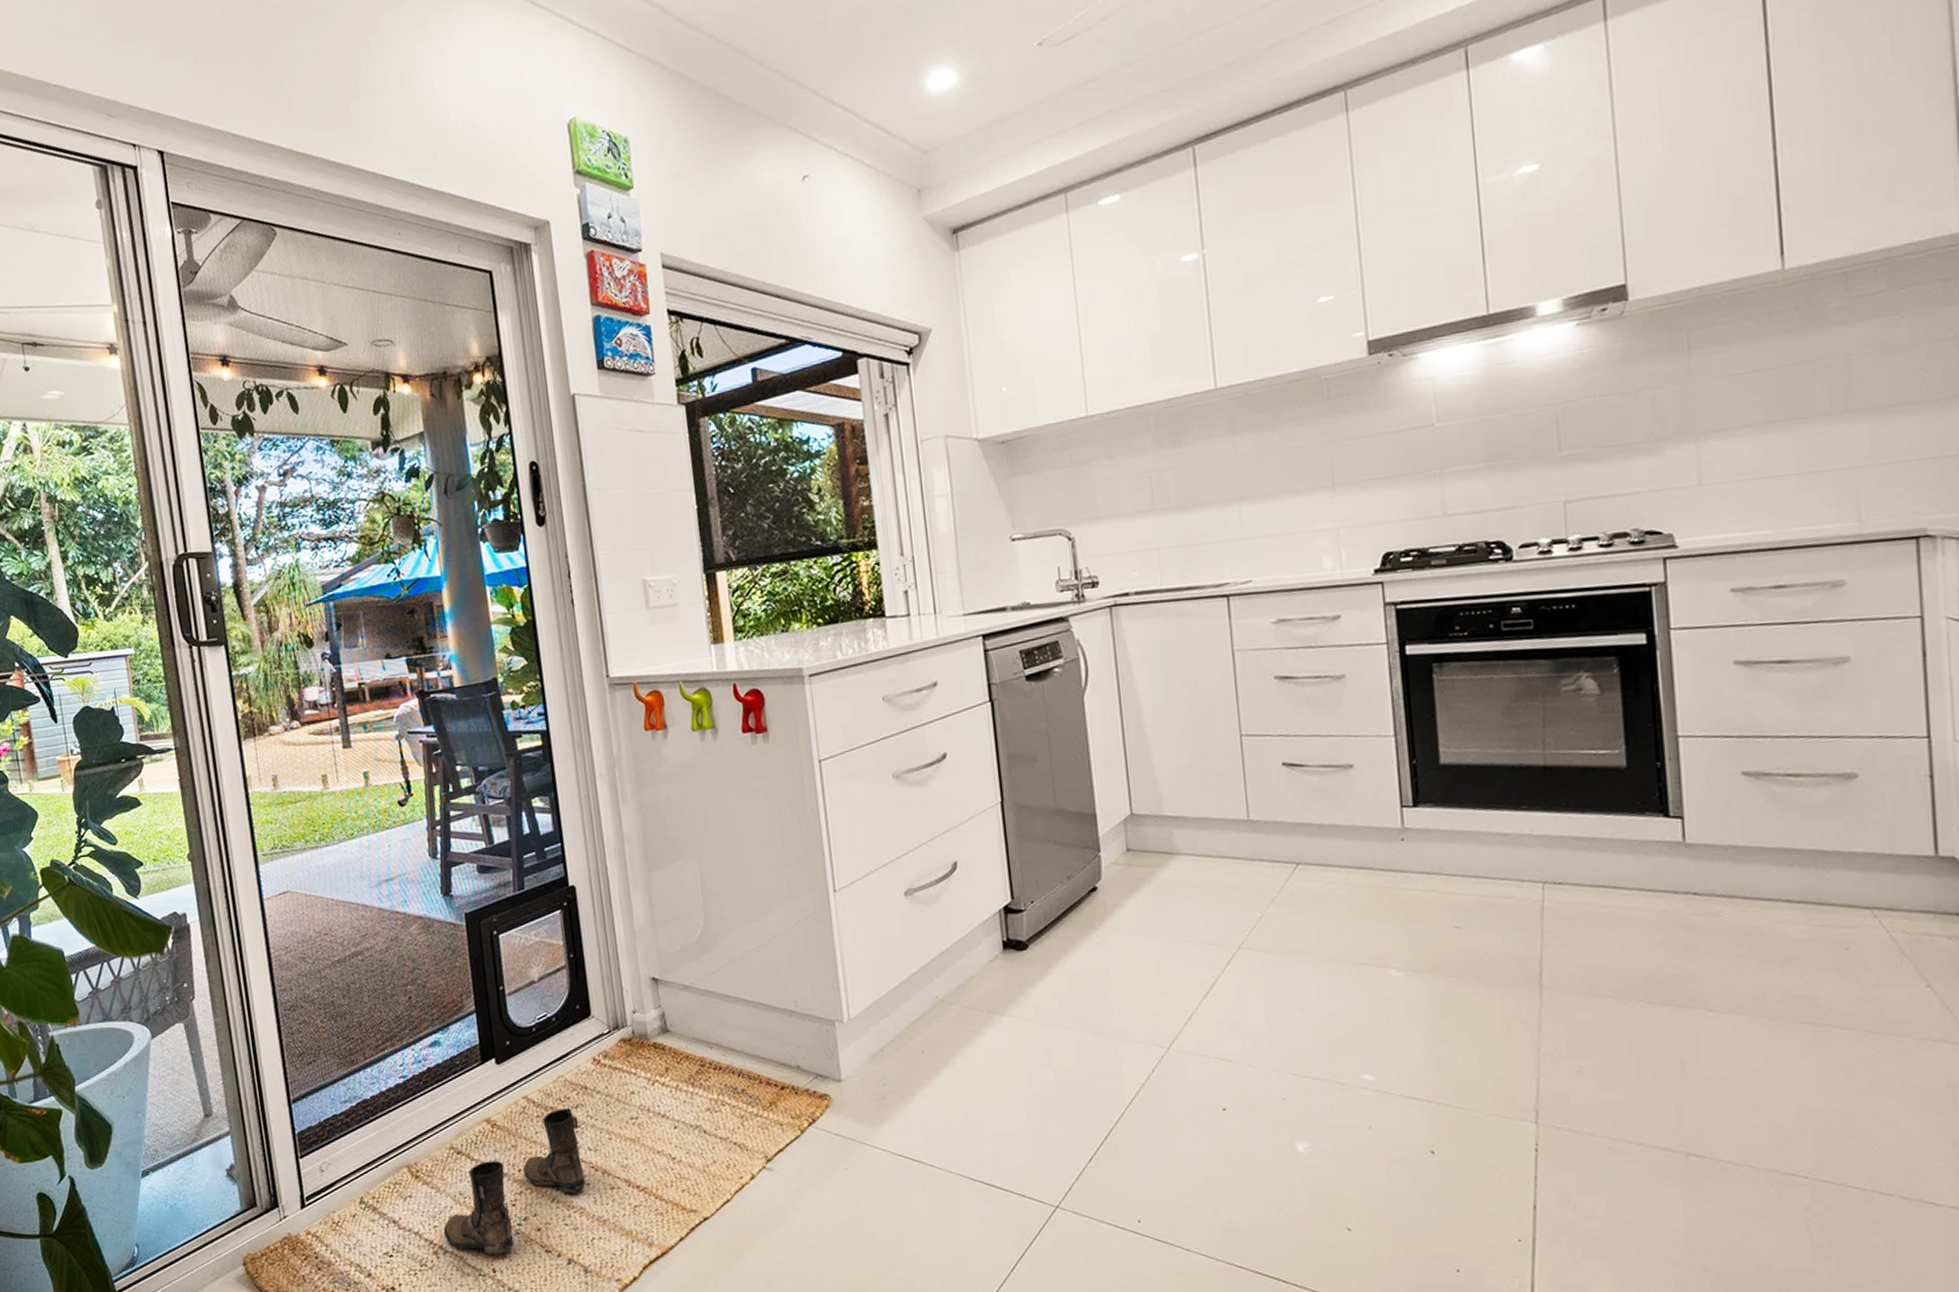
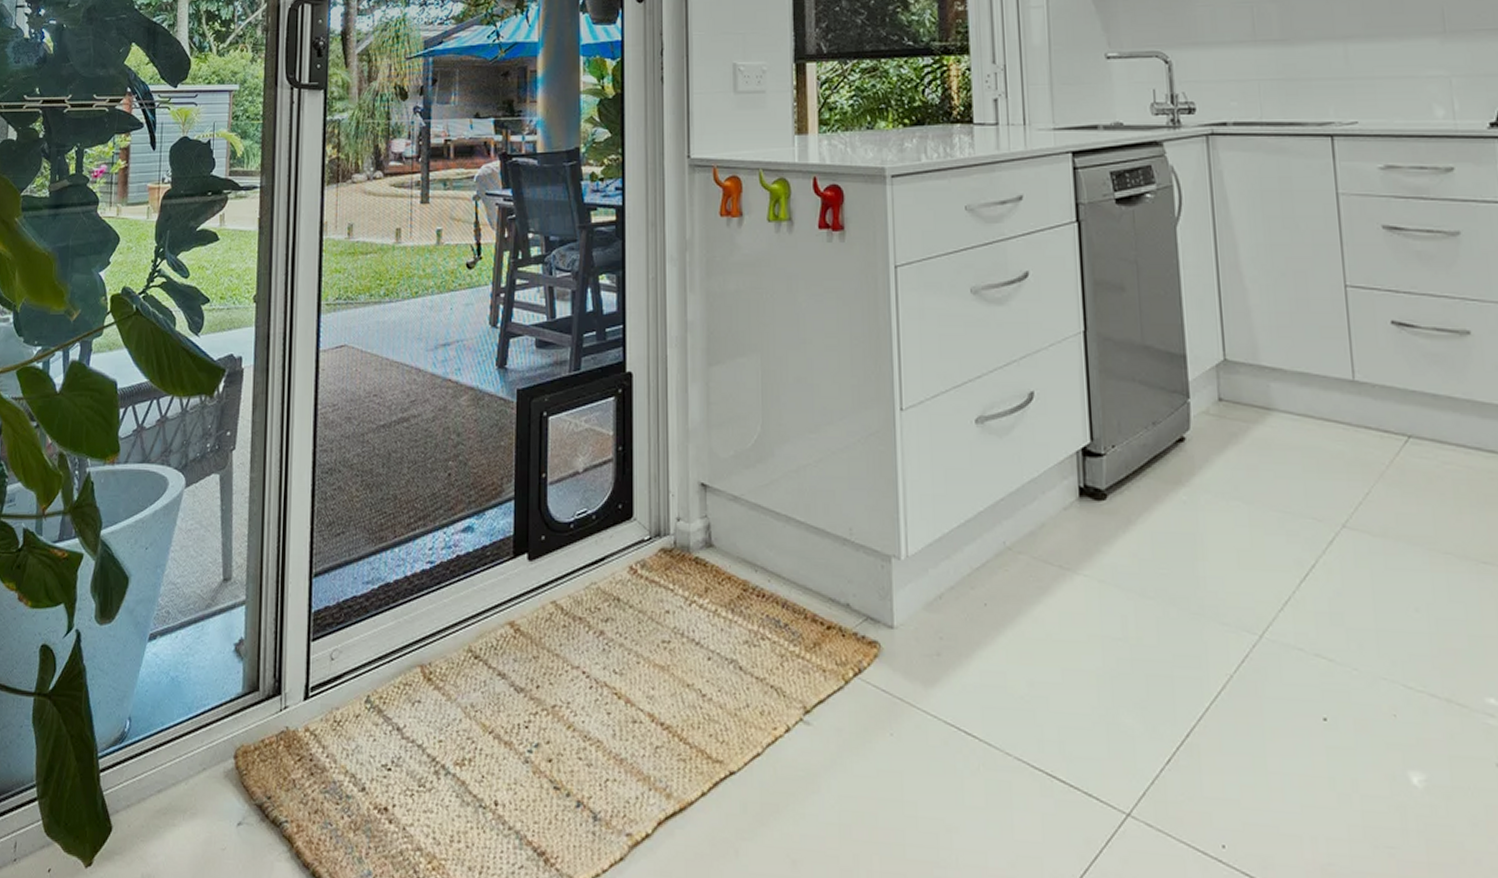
boots: present [443,1108,586,1256] -> none [448,620,606,785]

